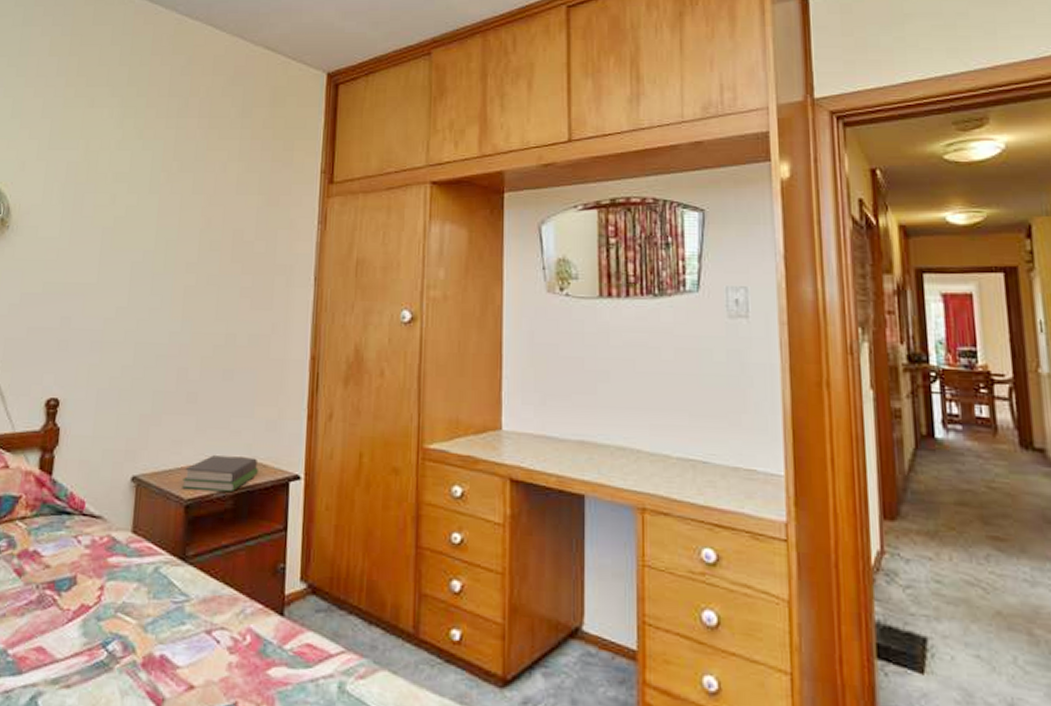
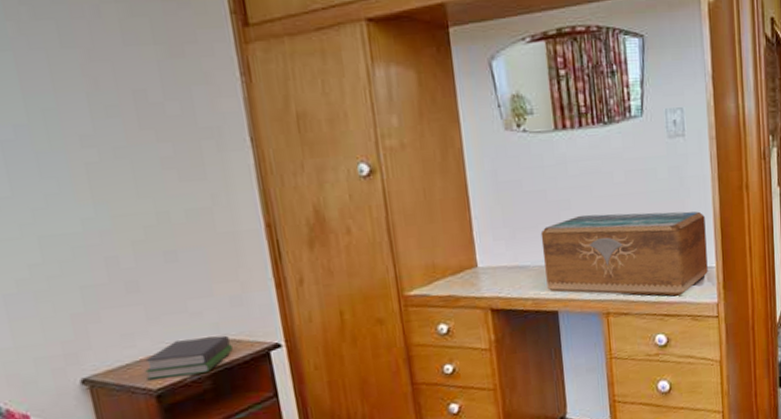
decorative box: none [573,390,774,504] -> present [540,211,708,297]

